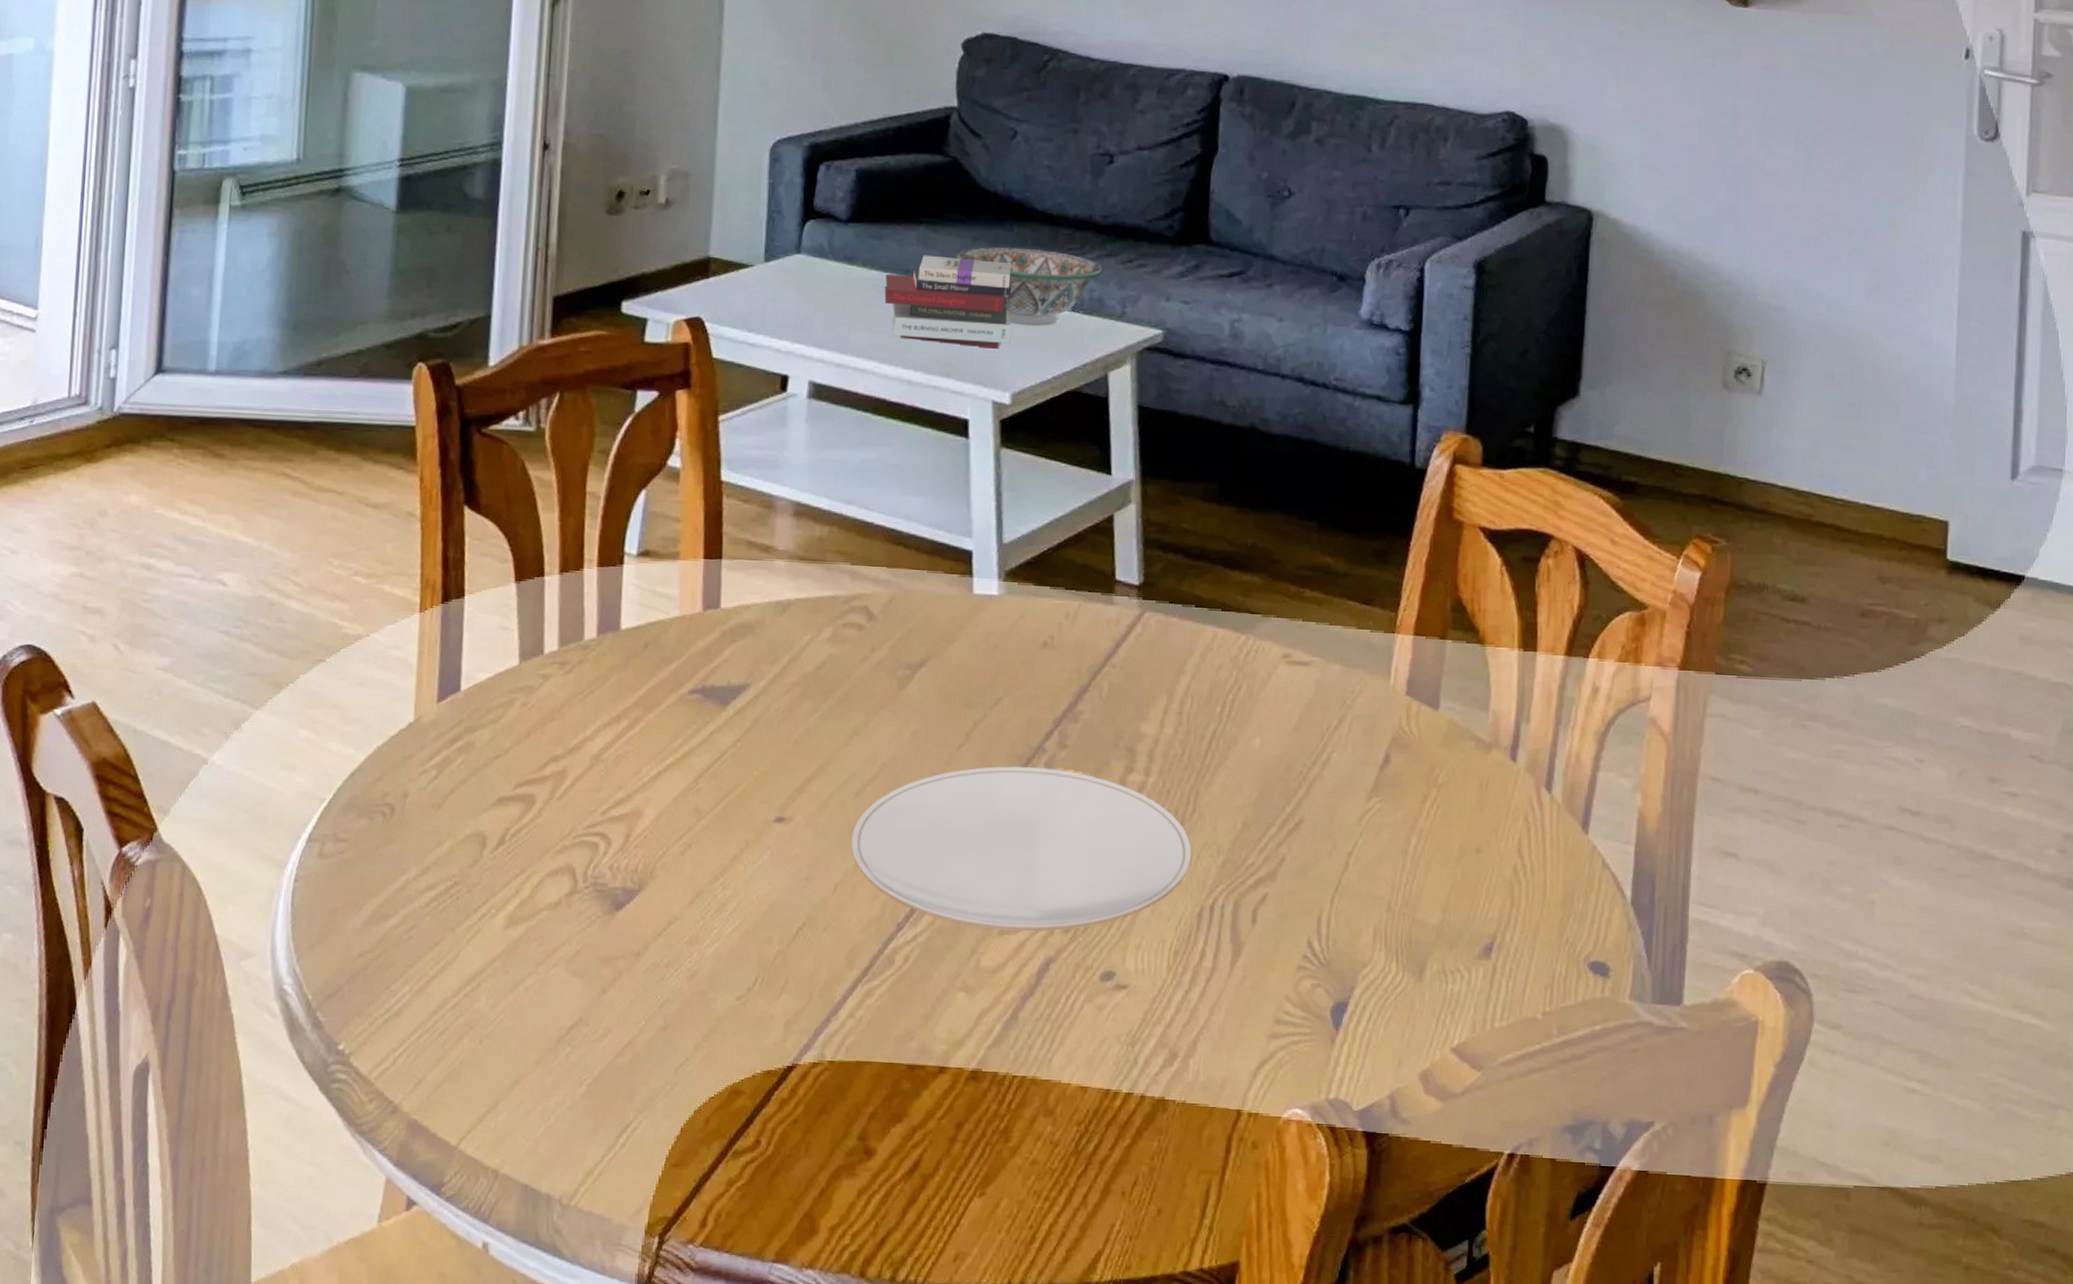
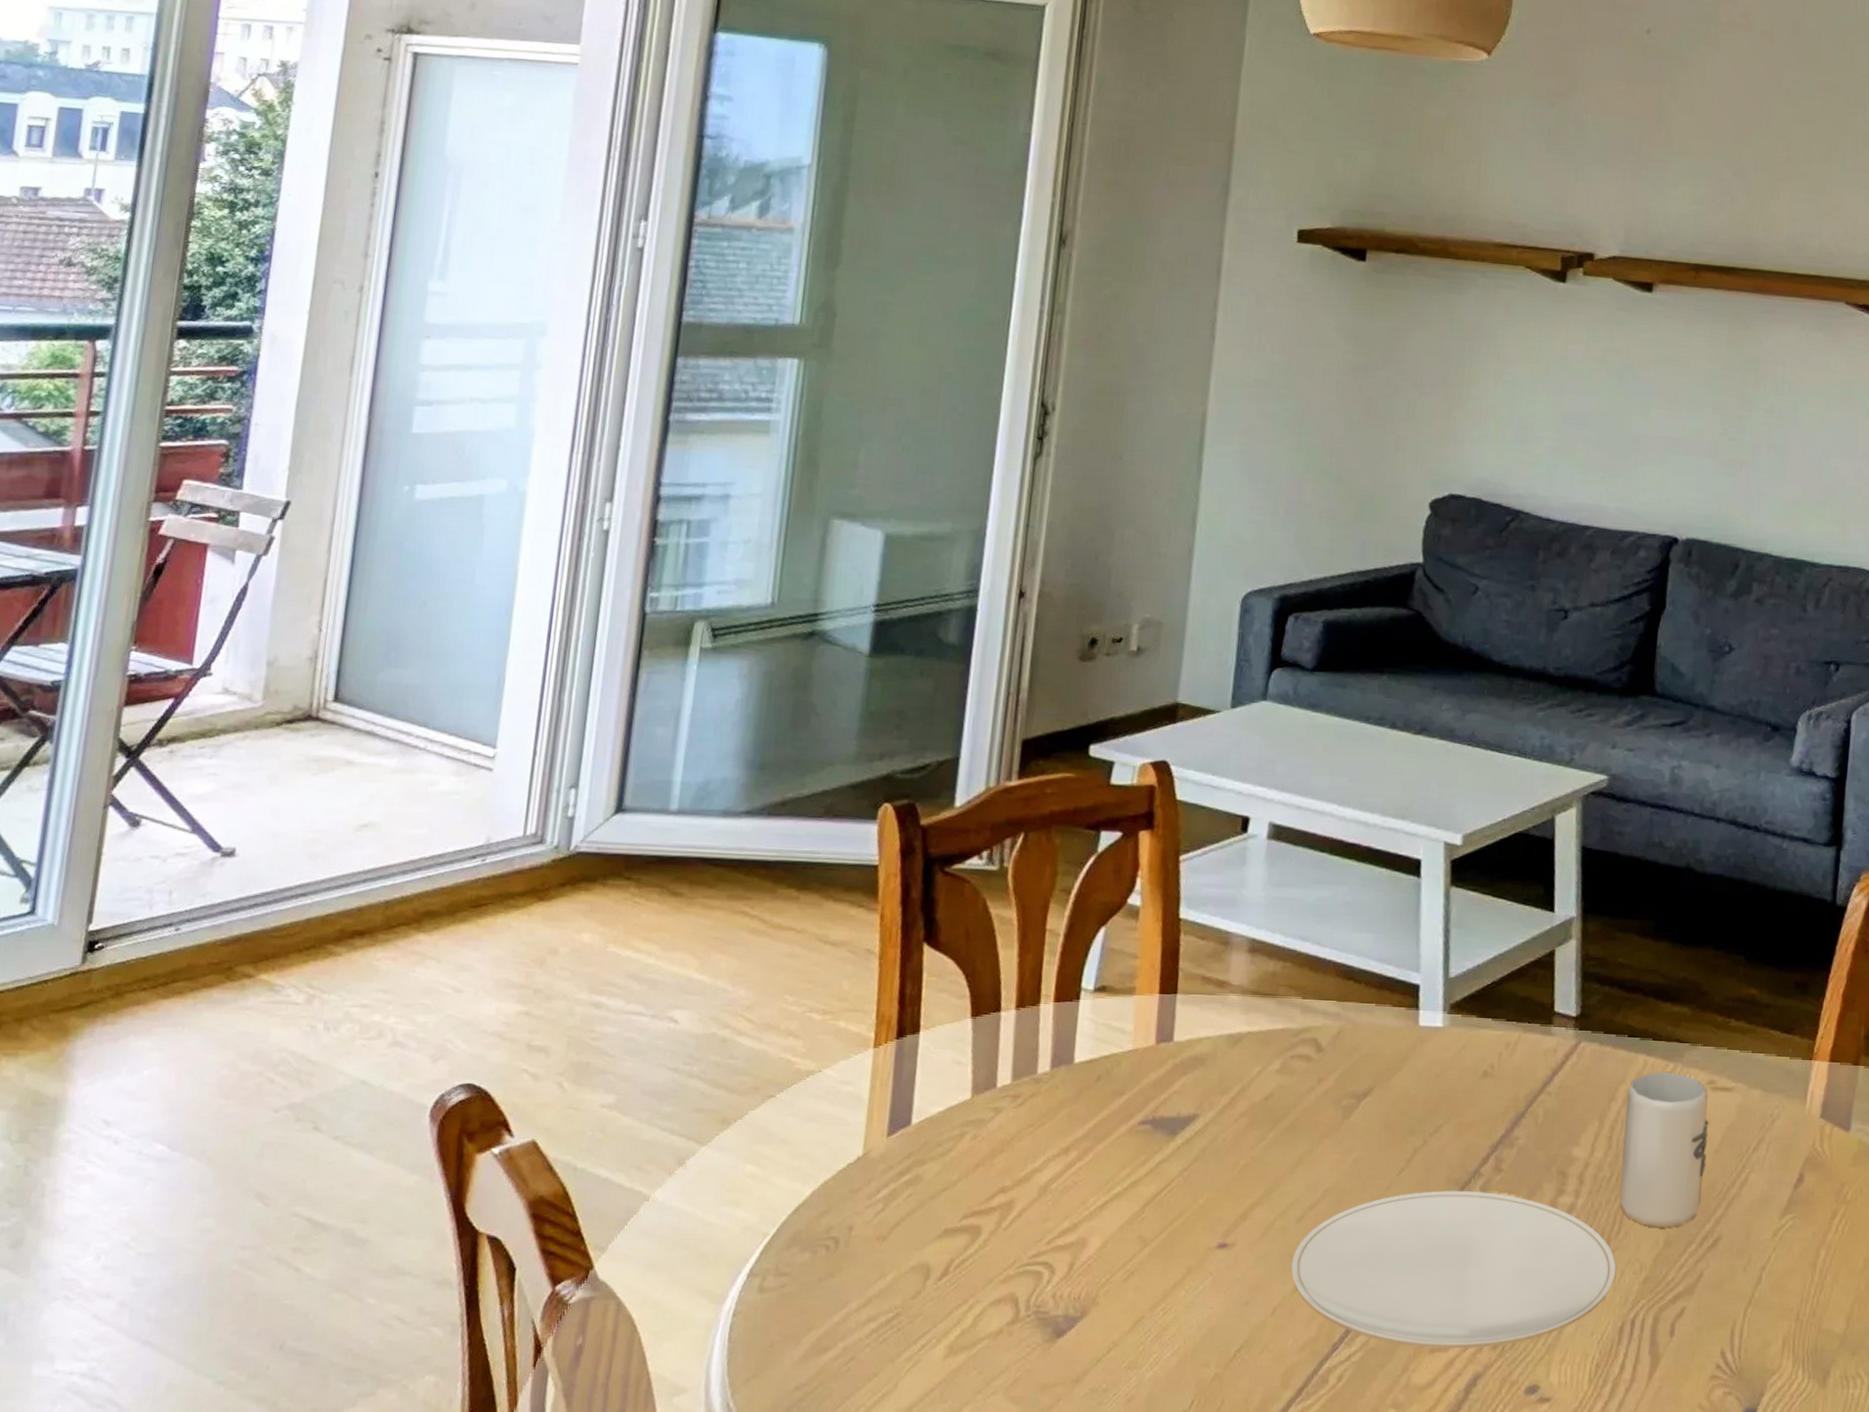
books: present [884,255,1012,349] -> none [1345,703,1468,793]
decorative bowl: present [956,246,1105,327] -> none [1415,696,1555,772]
cup: none [1192,645,1286,809] -> present [1619,1072,1709,1228]

